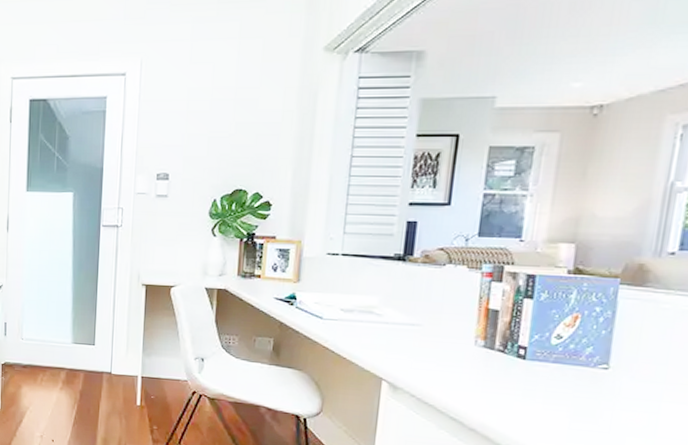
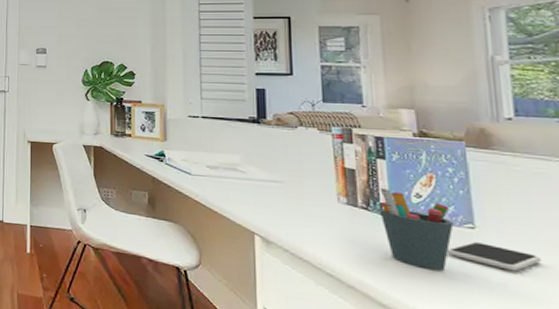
pen holder: none [515,328,588,411] -> present [379,187,454,270]
smartphone: none [574,382,667,410] -> present [446,242,542,271]

